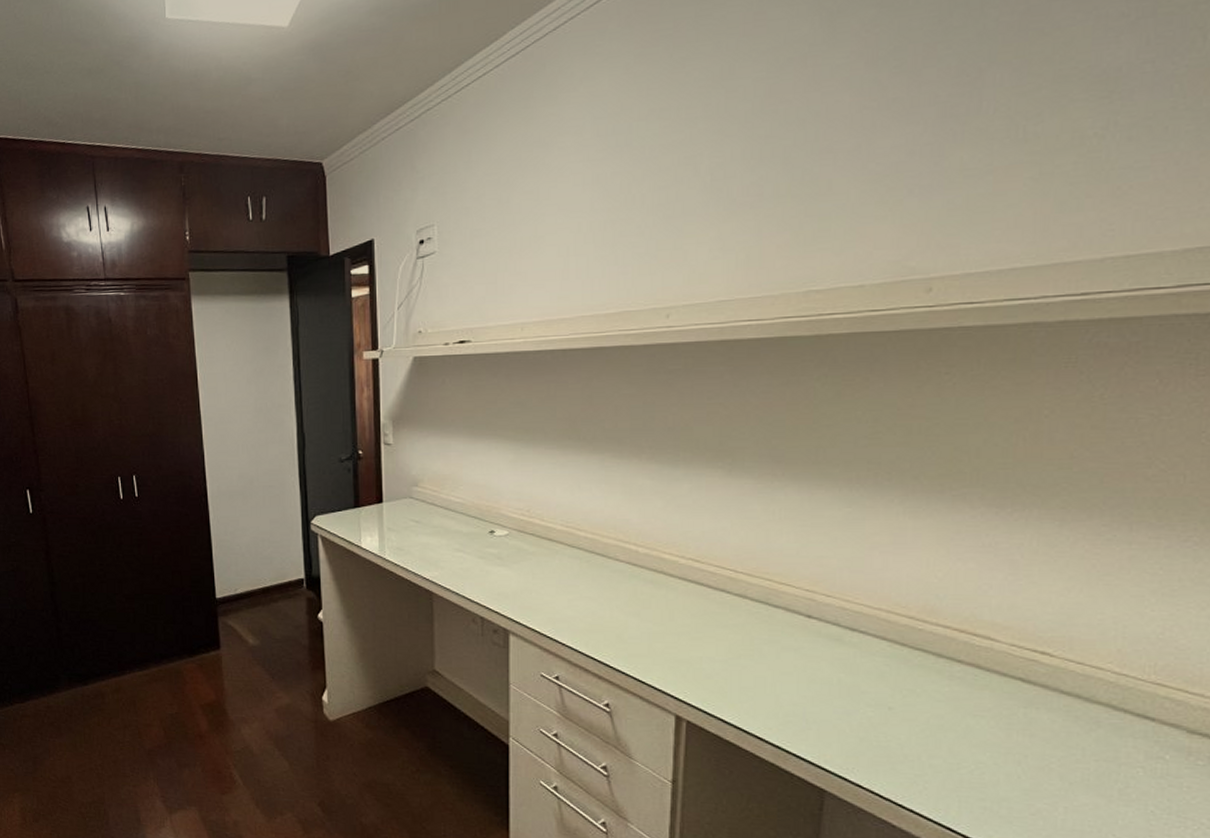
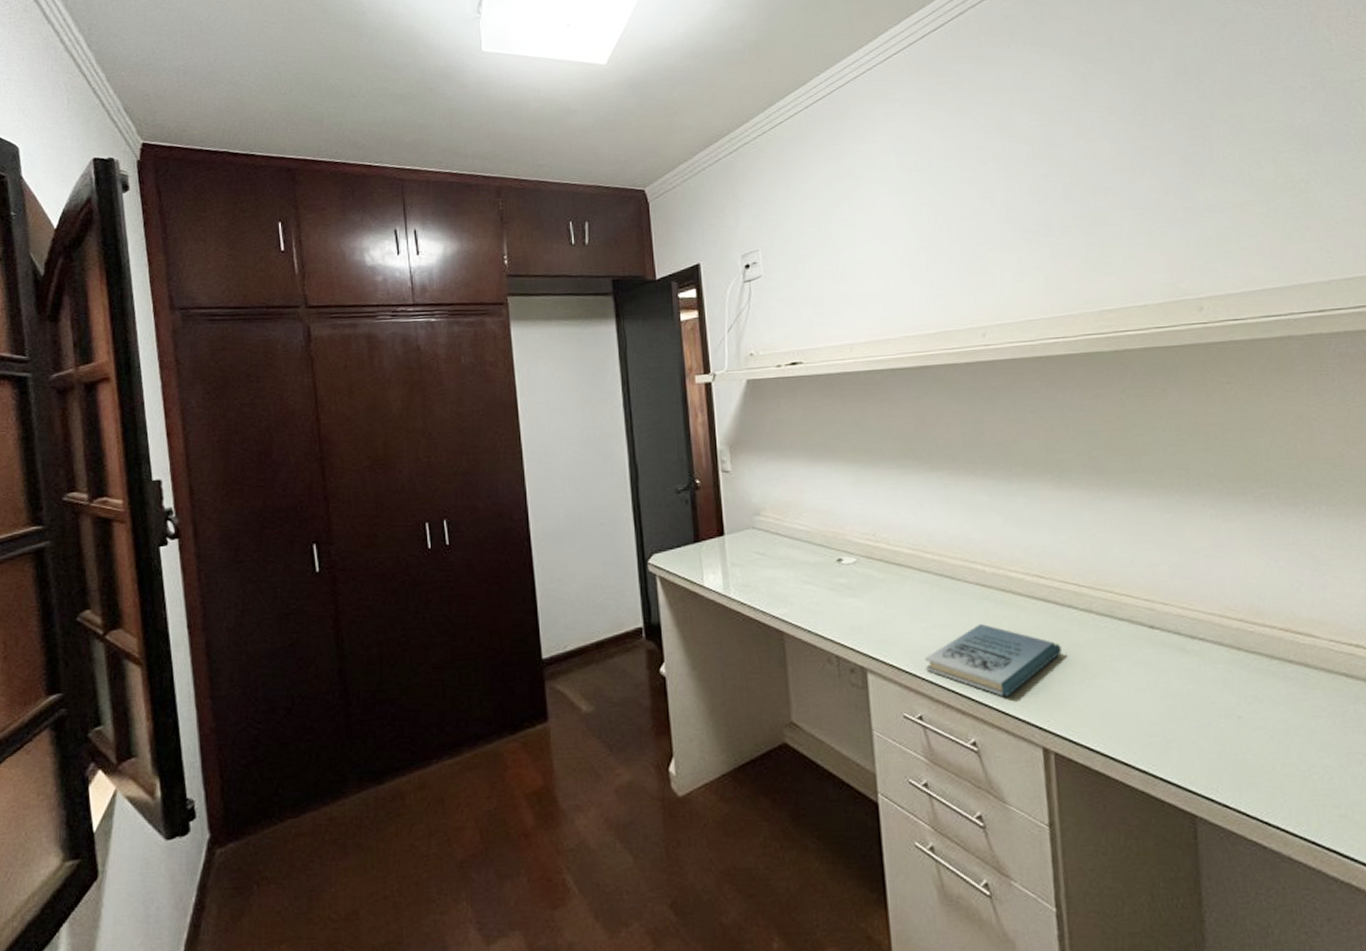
book: none [567,599,708,668] -> present [925,623,1062,698]

